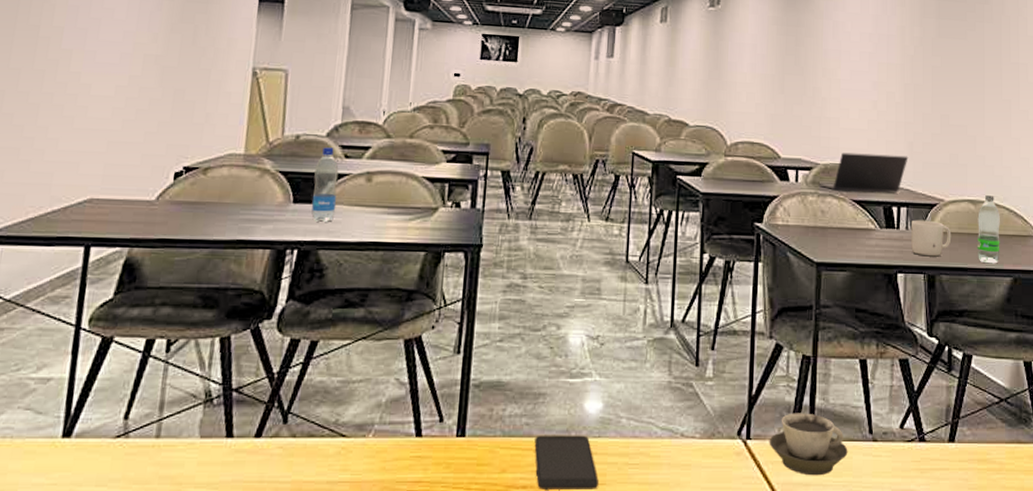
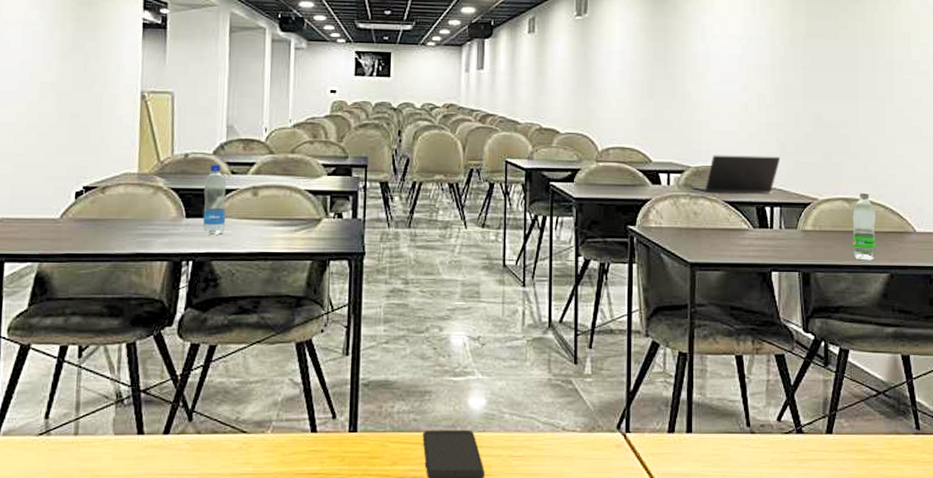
cup: present [769,413,848,476] -> none [648,407,726,467]
mug: present [911,219,952,257] -> none [785,219,826,255]

